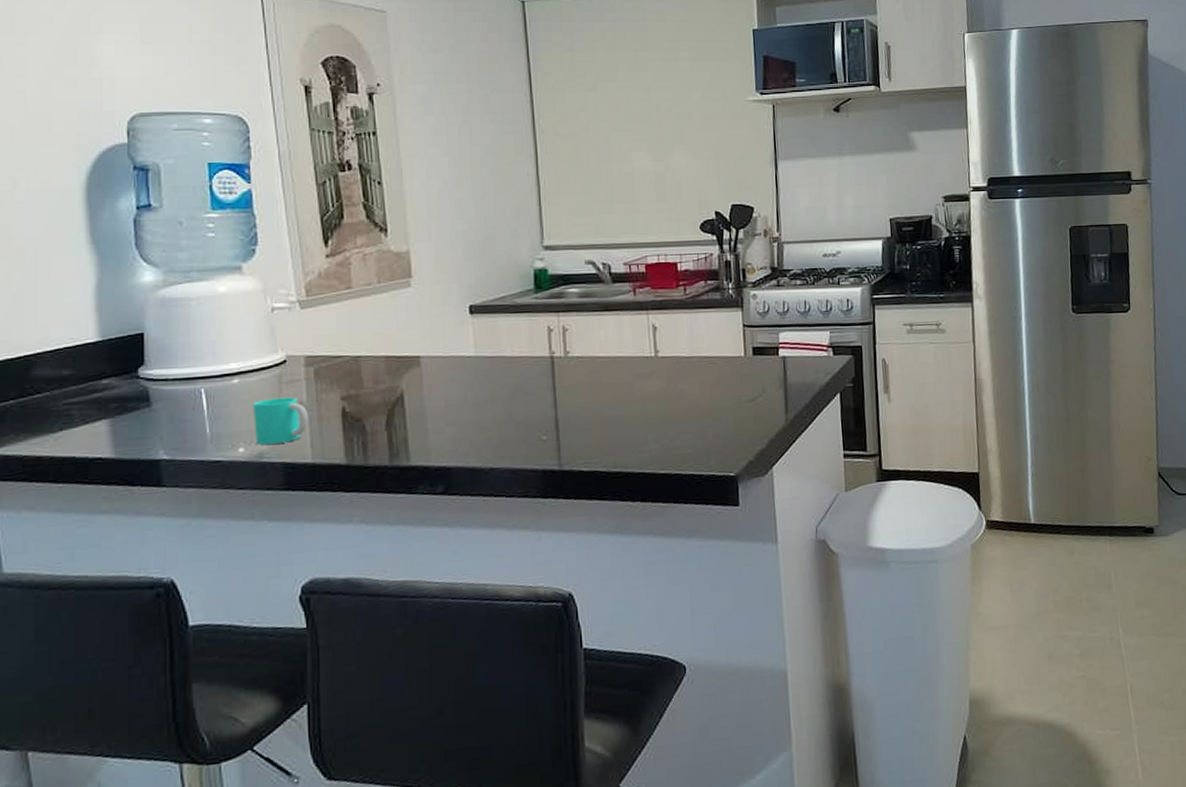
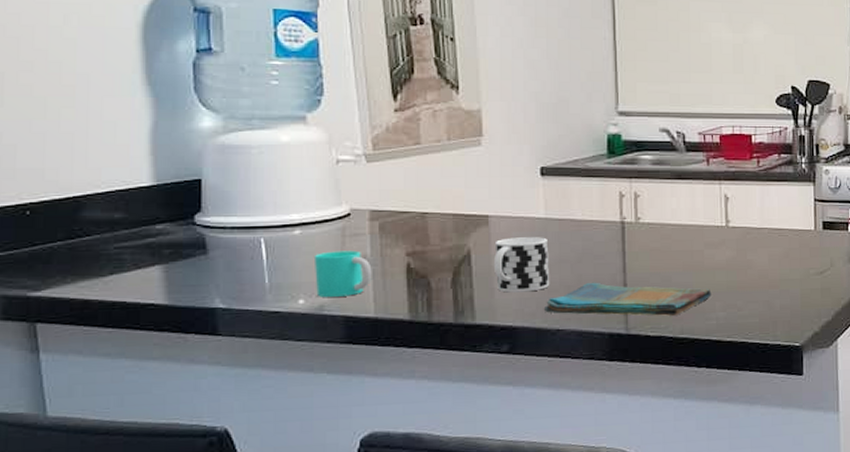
cup: none [426,375,483,433] -> present [493,237,550,293]
dish towel: none [476,418,643,452] -> present [543,282,712,316]

